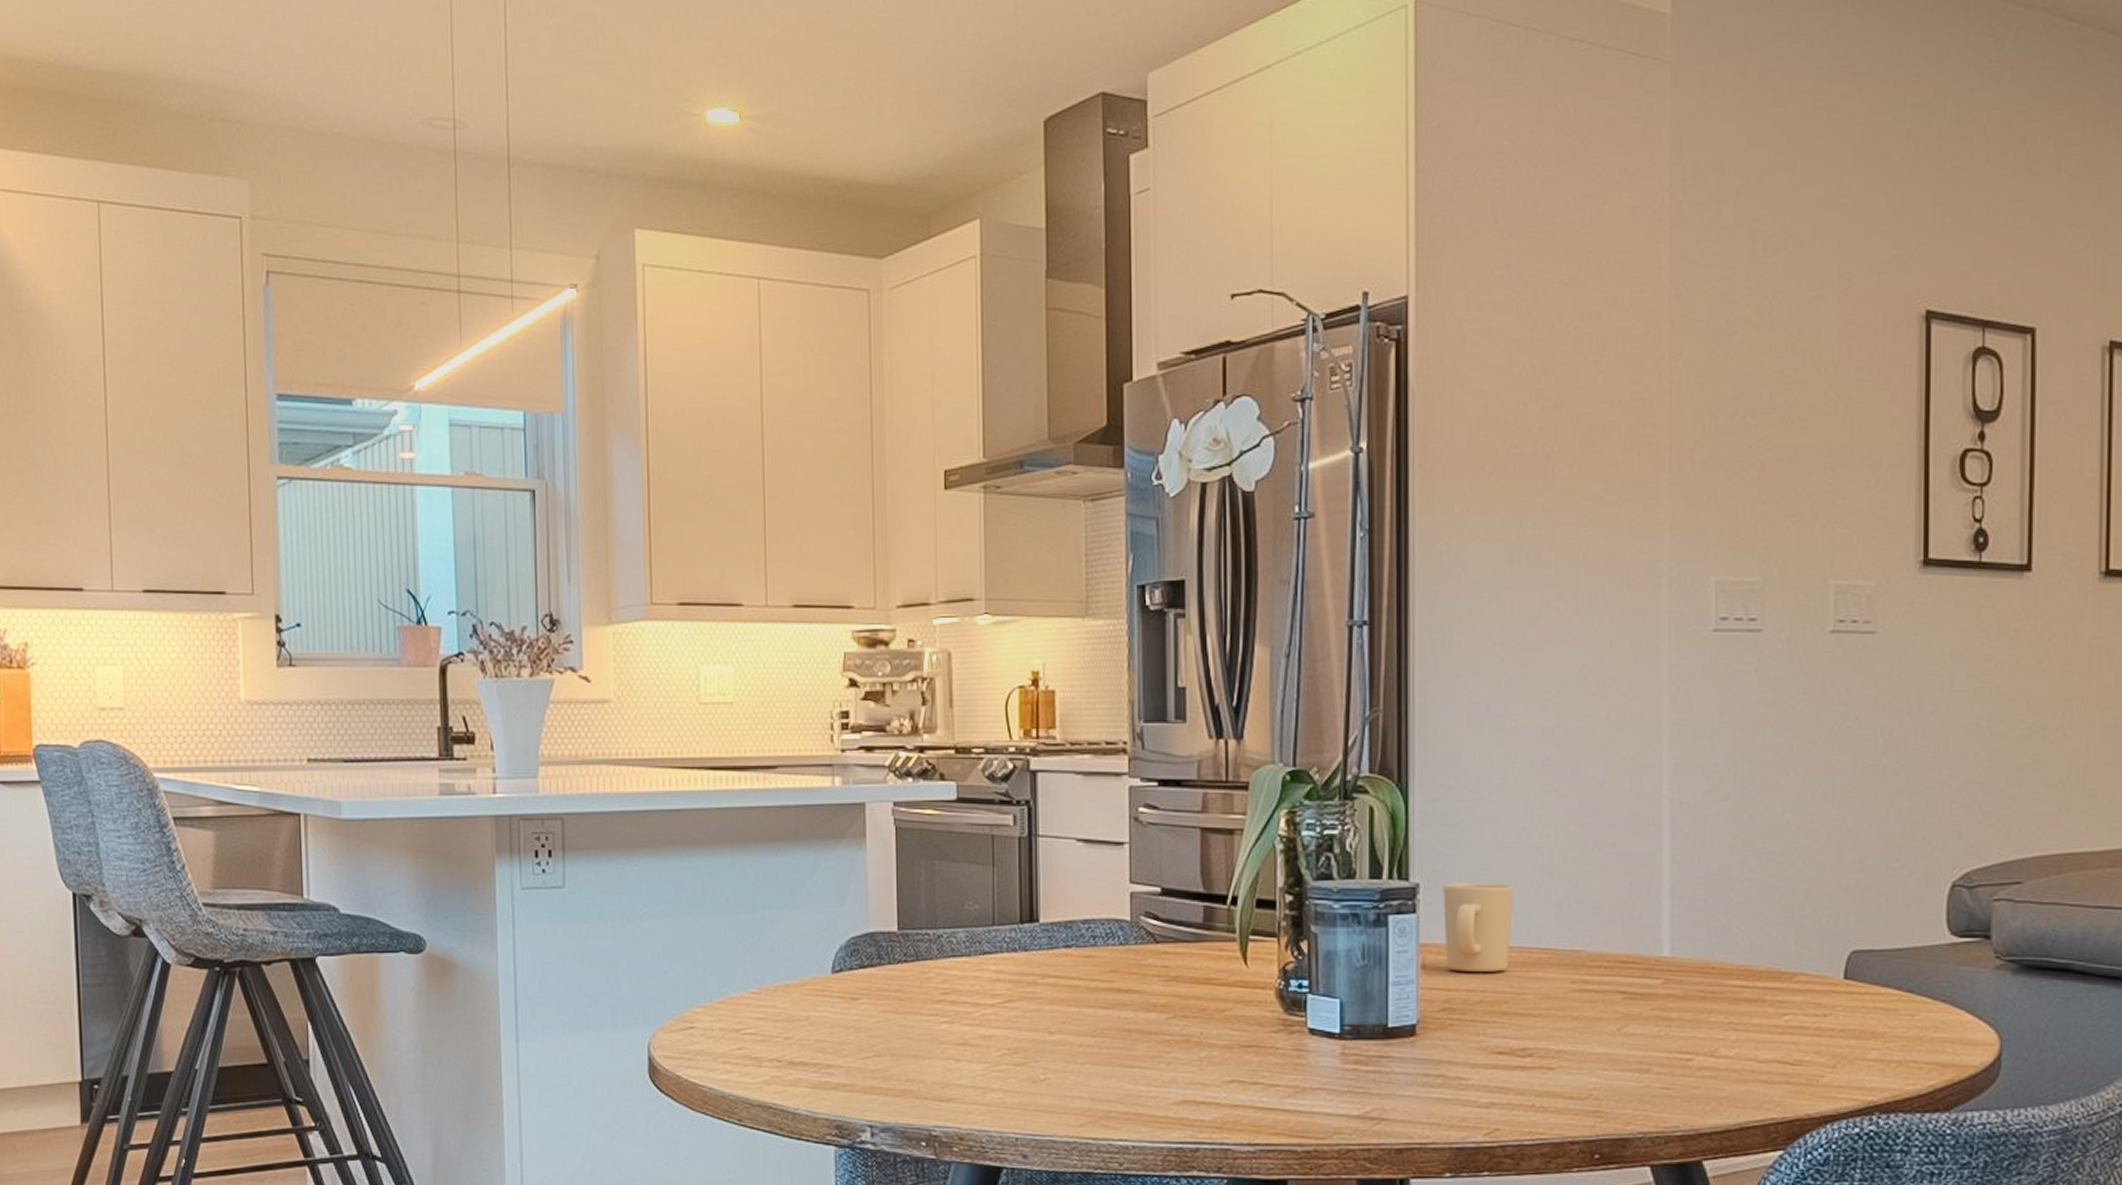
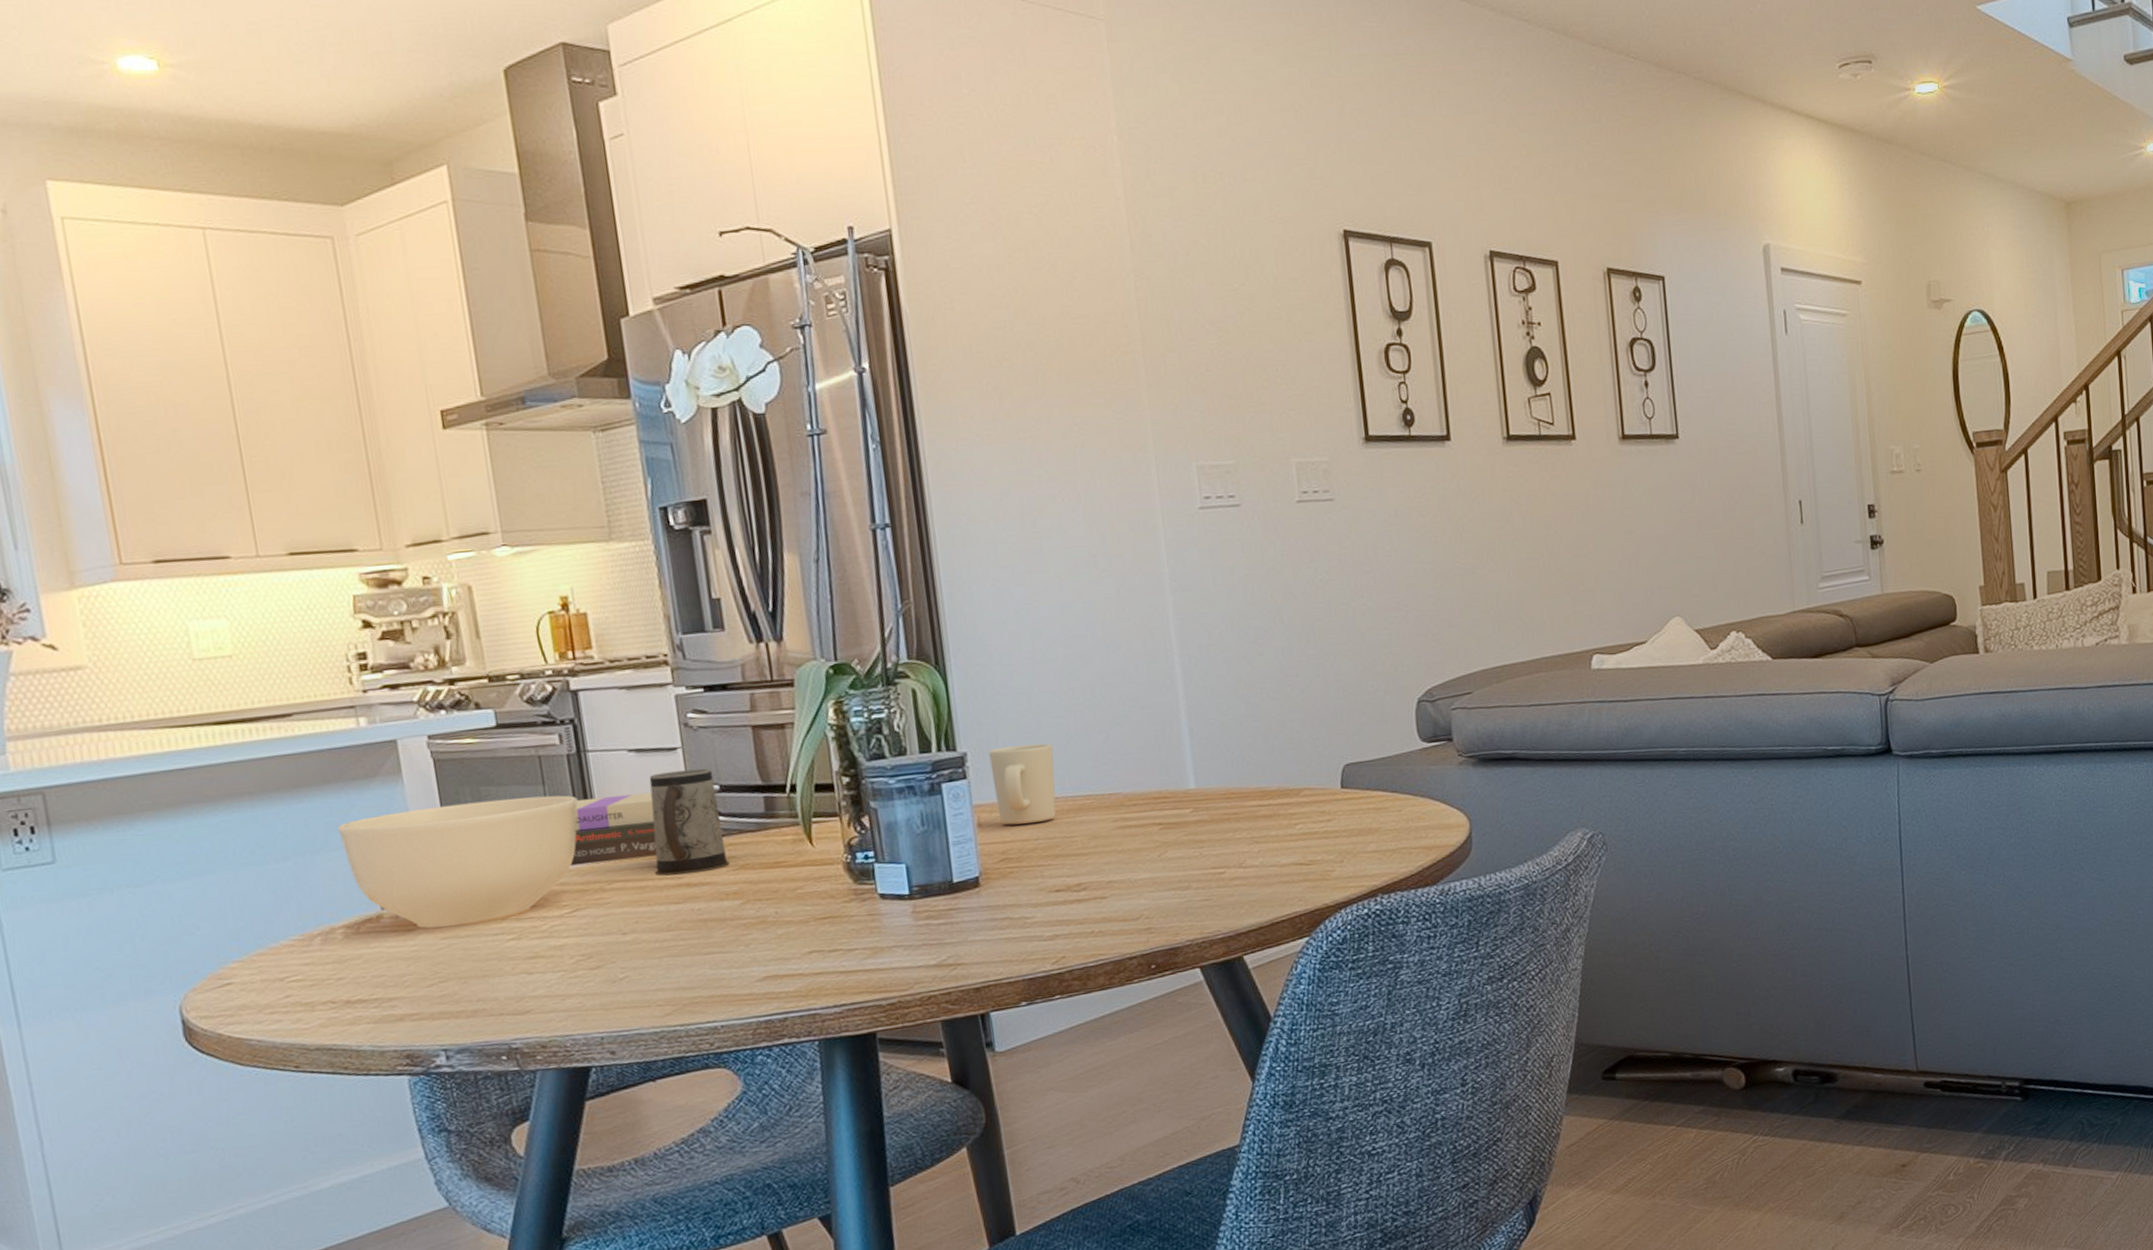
bowl: none [803,875,1023,1001] -> present [337,795,578,929]
books: none [1008,886,1095,955] -> present [570,792,657,866]
mug: none [1088,867,1162,979] -> present [649,768,730,877]

